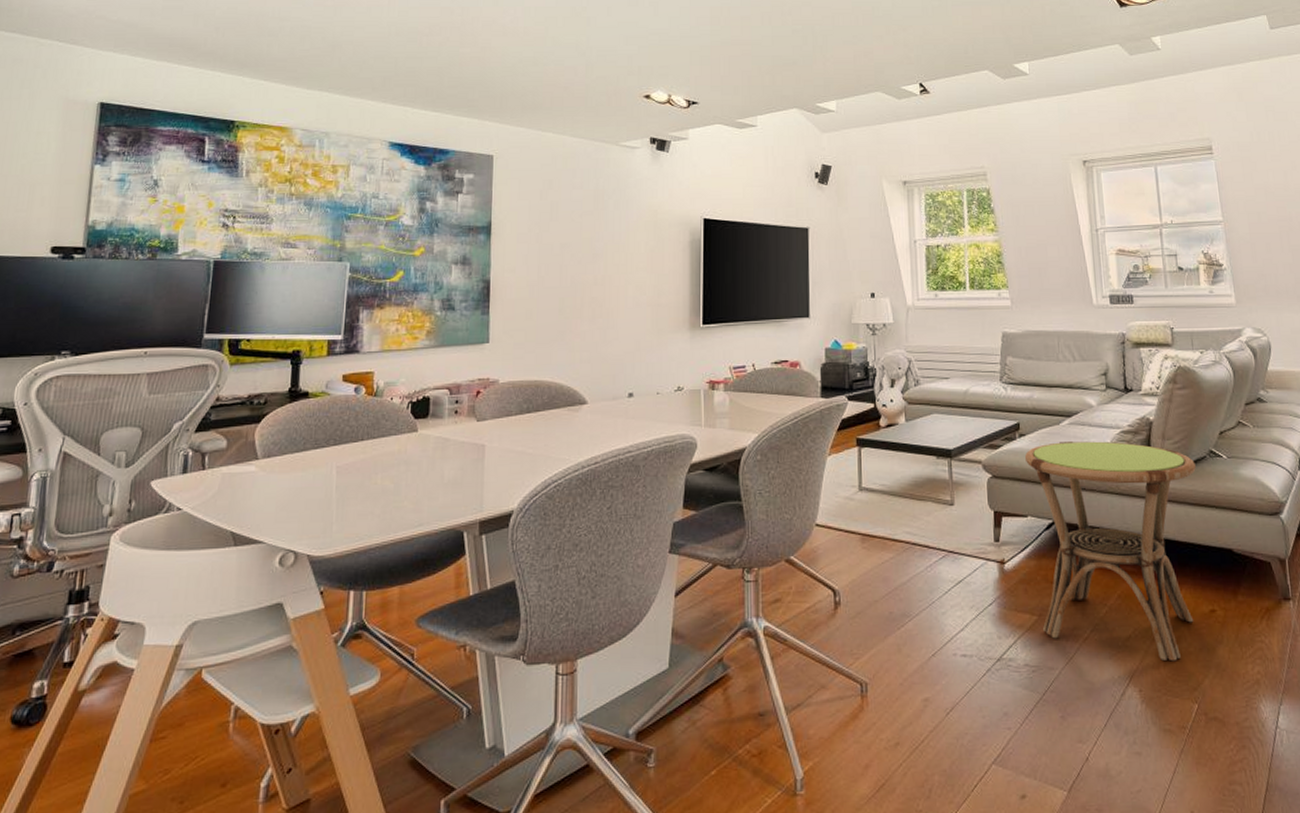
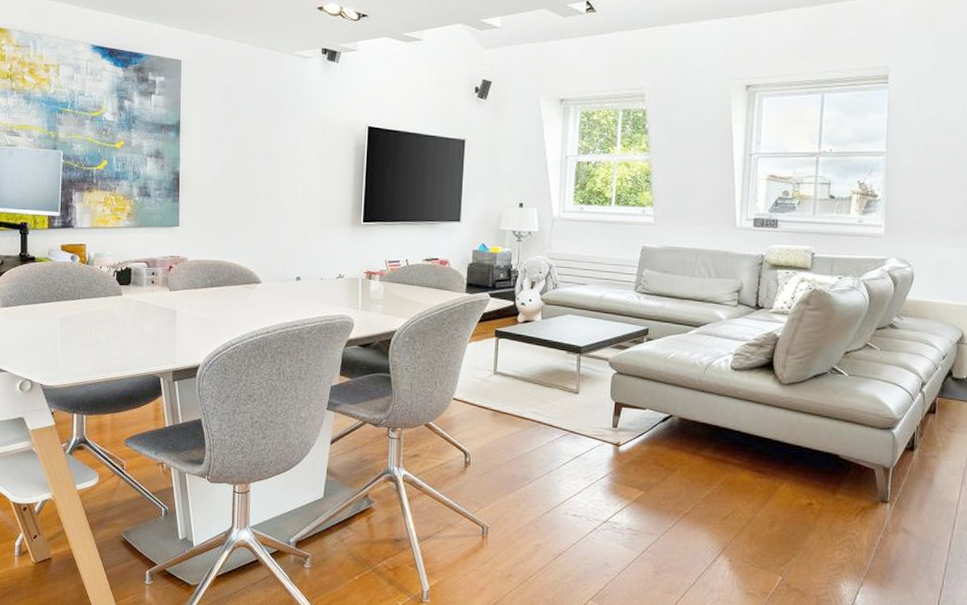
side table: present [1024,441,1196,662] -> none [648,348,816,541]

